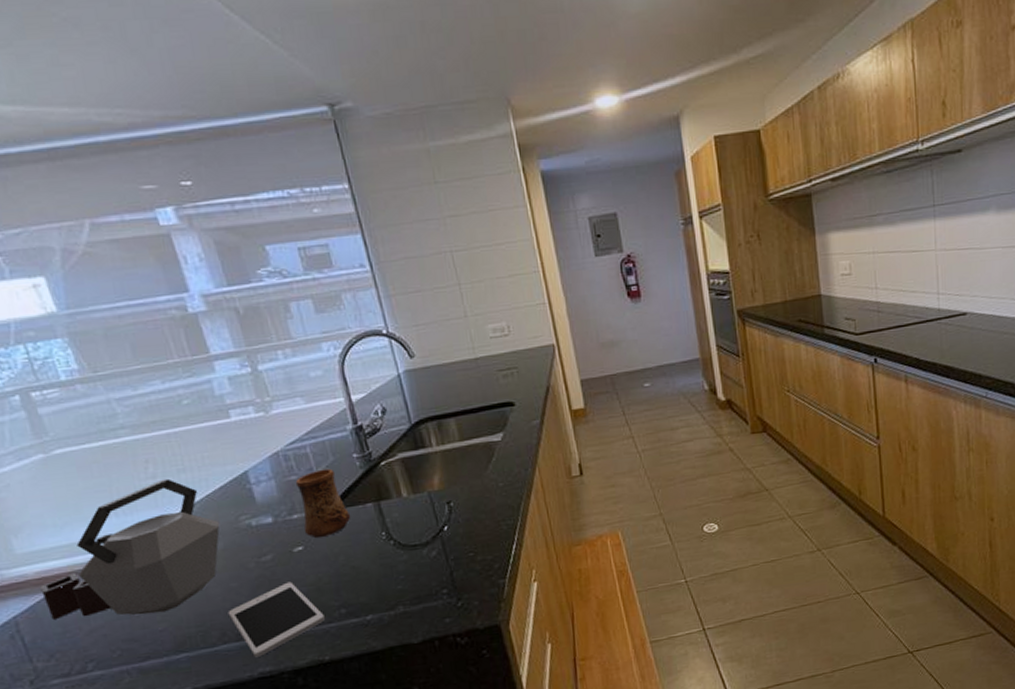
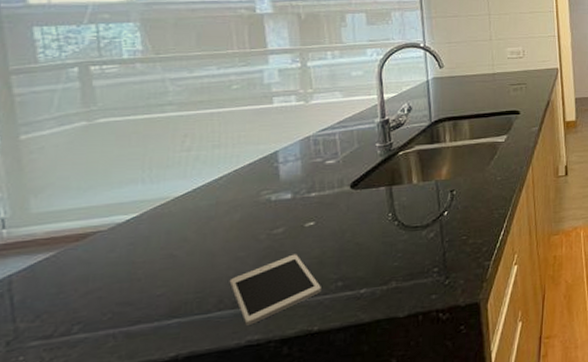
kettle: present [40,478,220,619] -> none [46,152,241,279]
cup: present [295,468,351,539] -> none [318,154,364,216]

